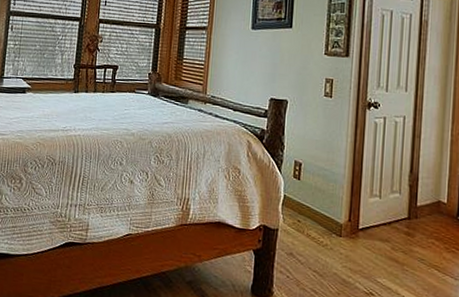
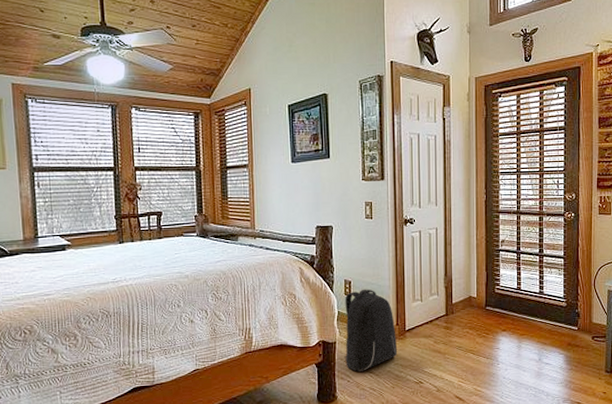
backpack: none [285,174,348,268] -> present [344,289,398,372]

